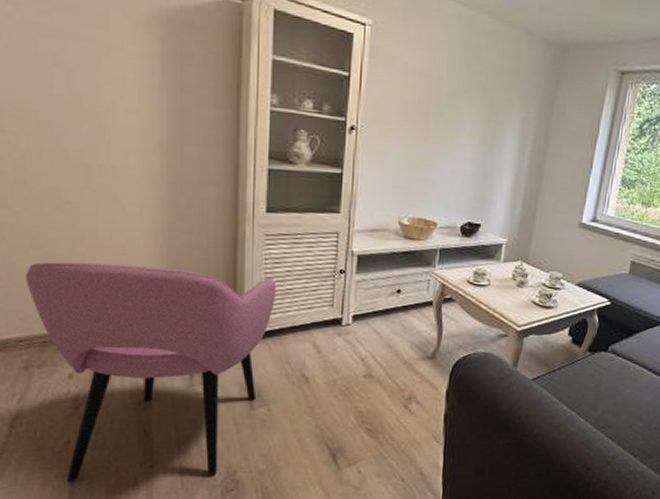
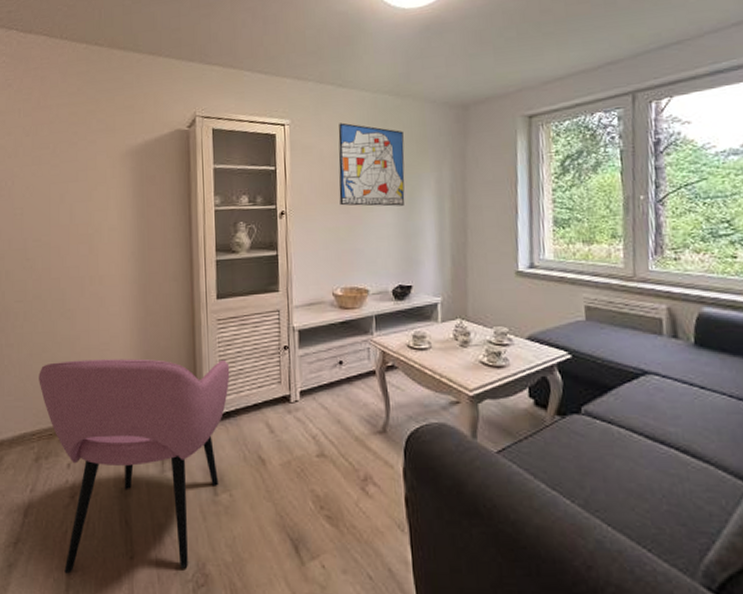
wall art: none [418,36,497,142] -> present [338,122,405,207]

